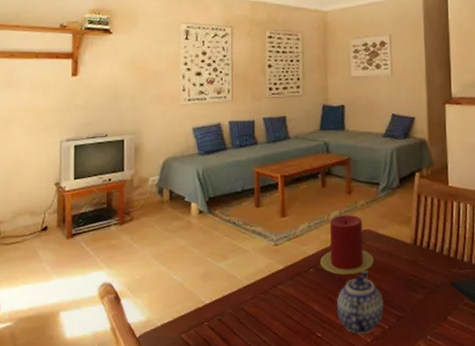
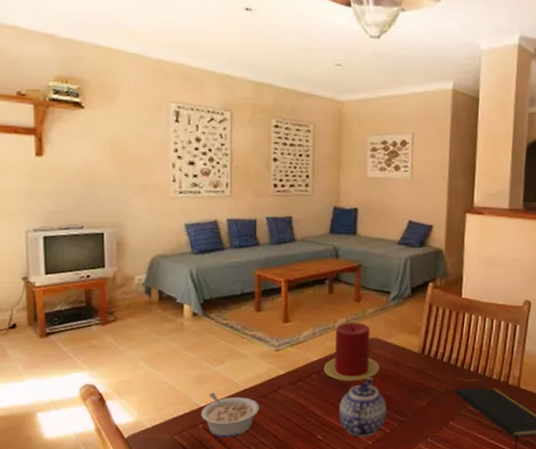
legume: none [206,289,261,336] -> present [200,393,260,438]

